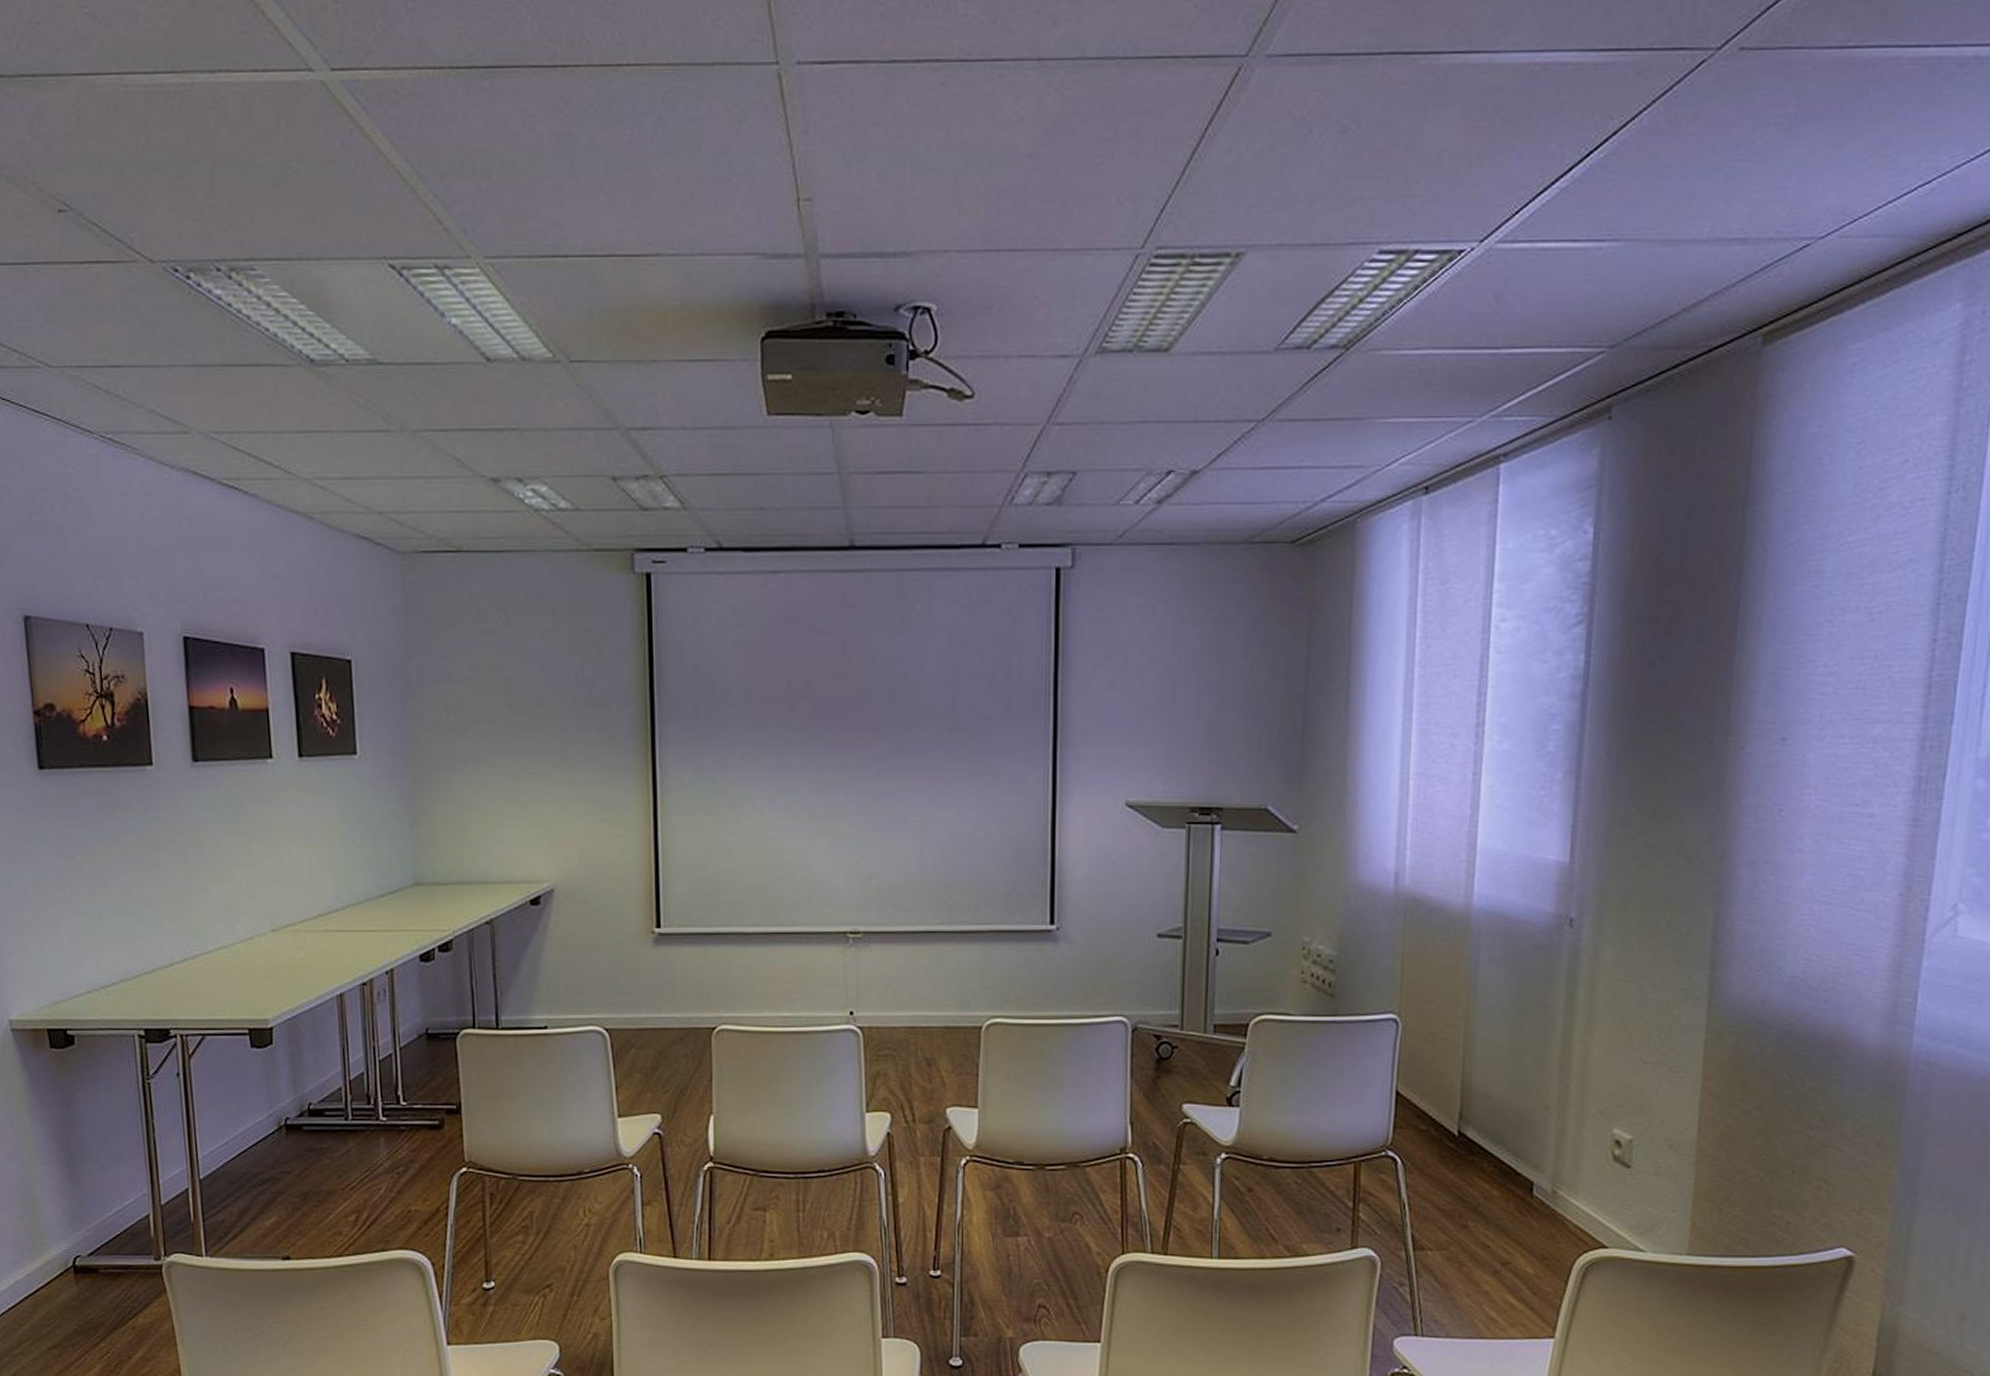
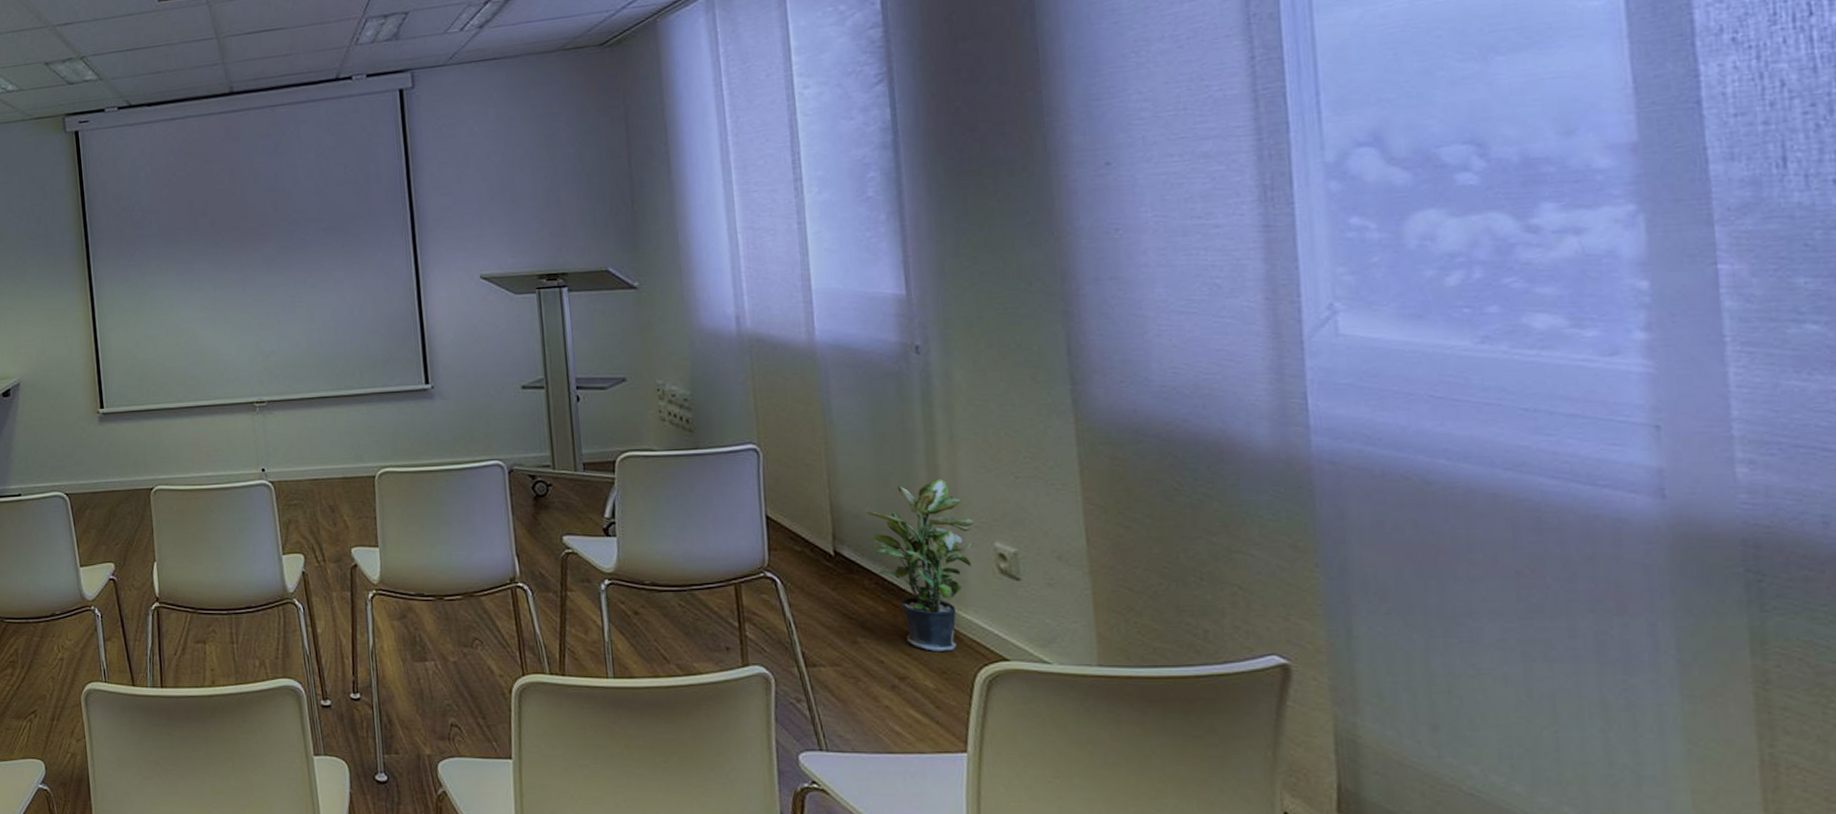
potted plant: none [1494,1060,1598,1237] -> present [865,479,975,651]

